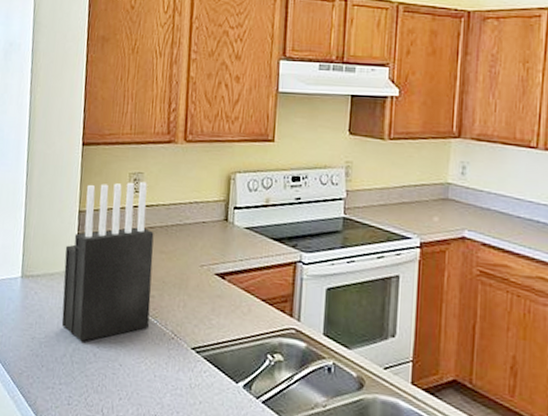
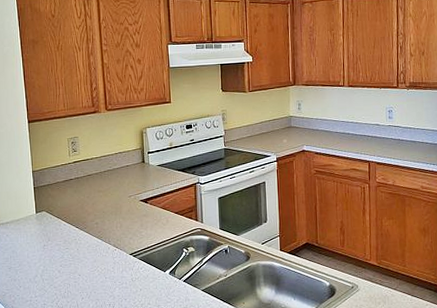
knife block: present [61,181,154,342] -> none [25,143,96,264]

